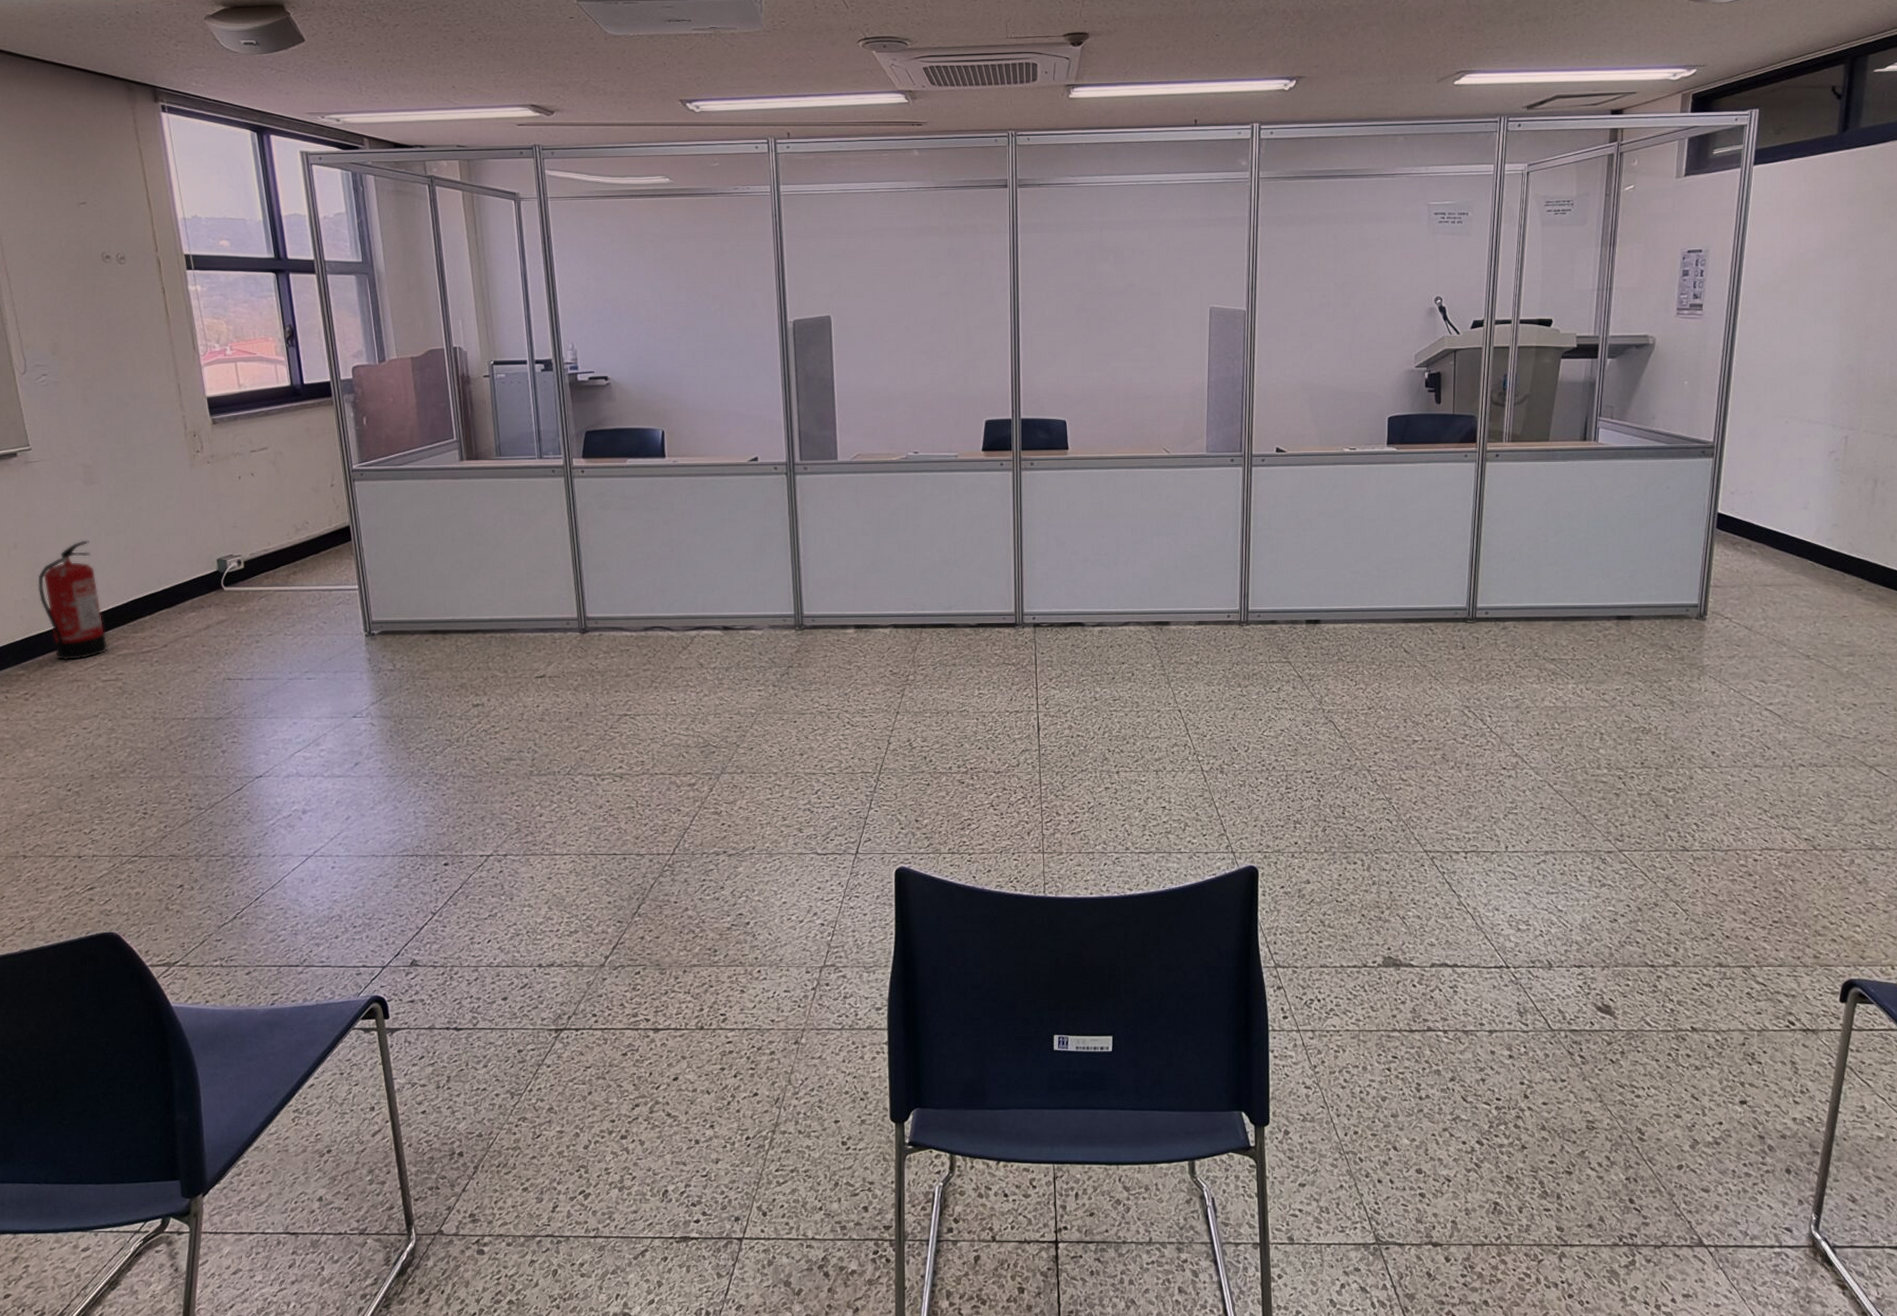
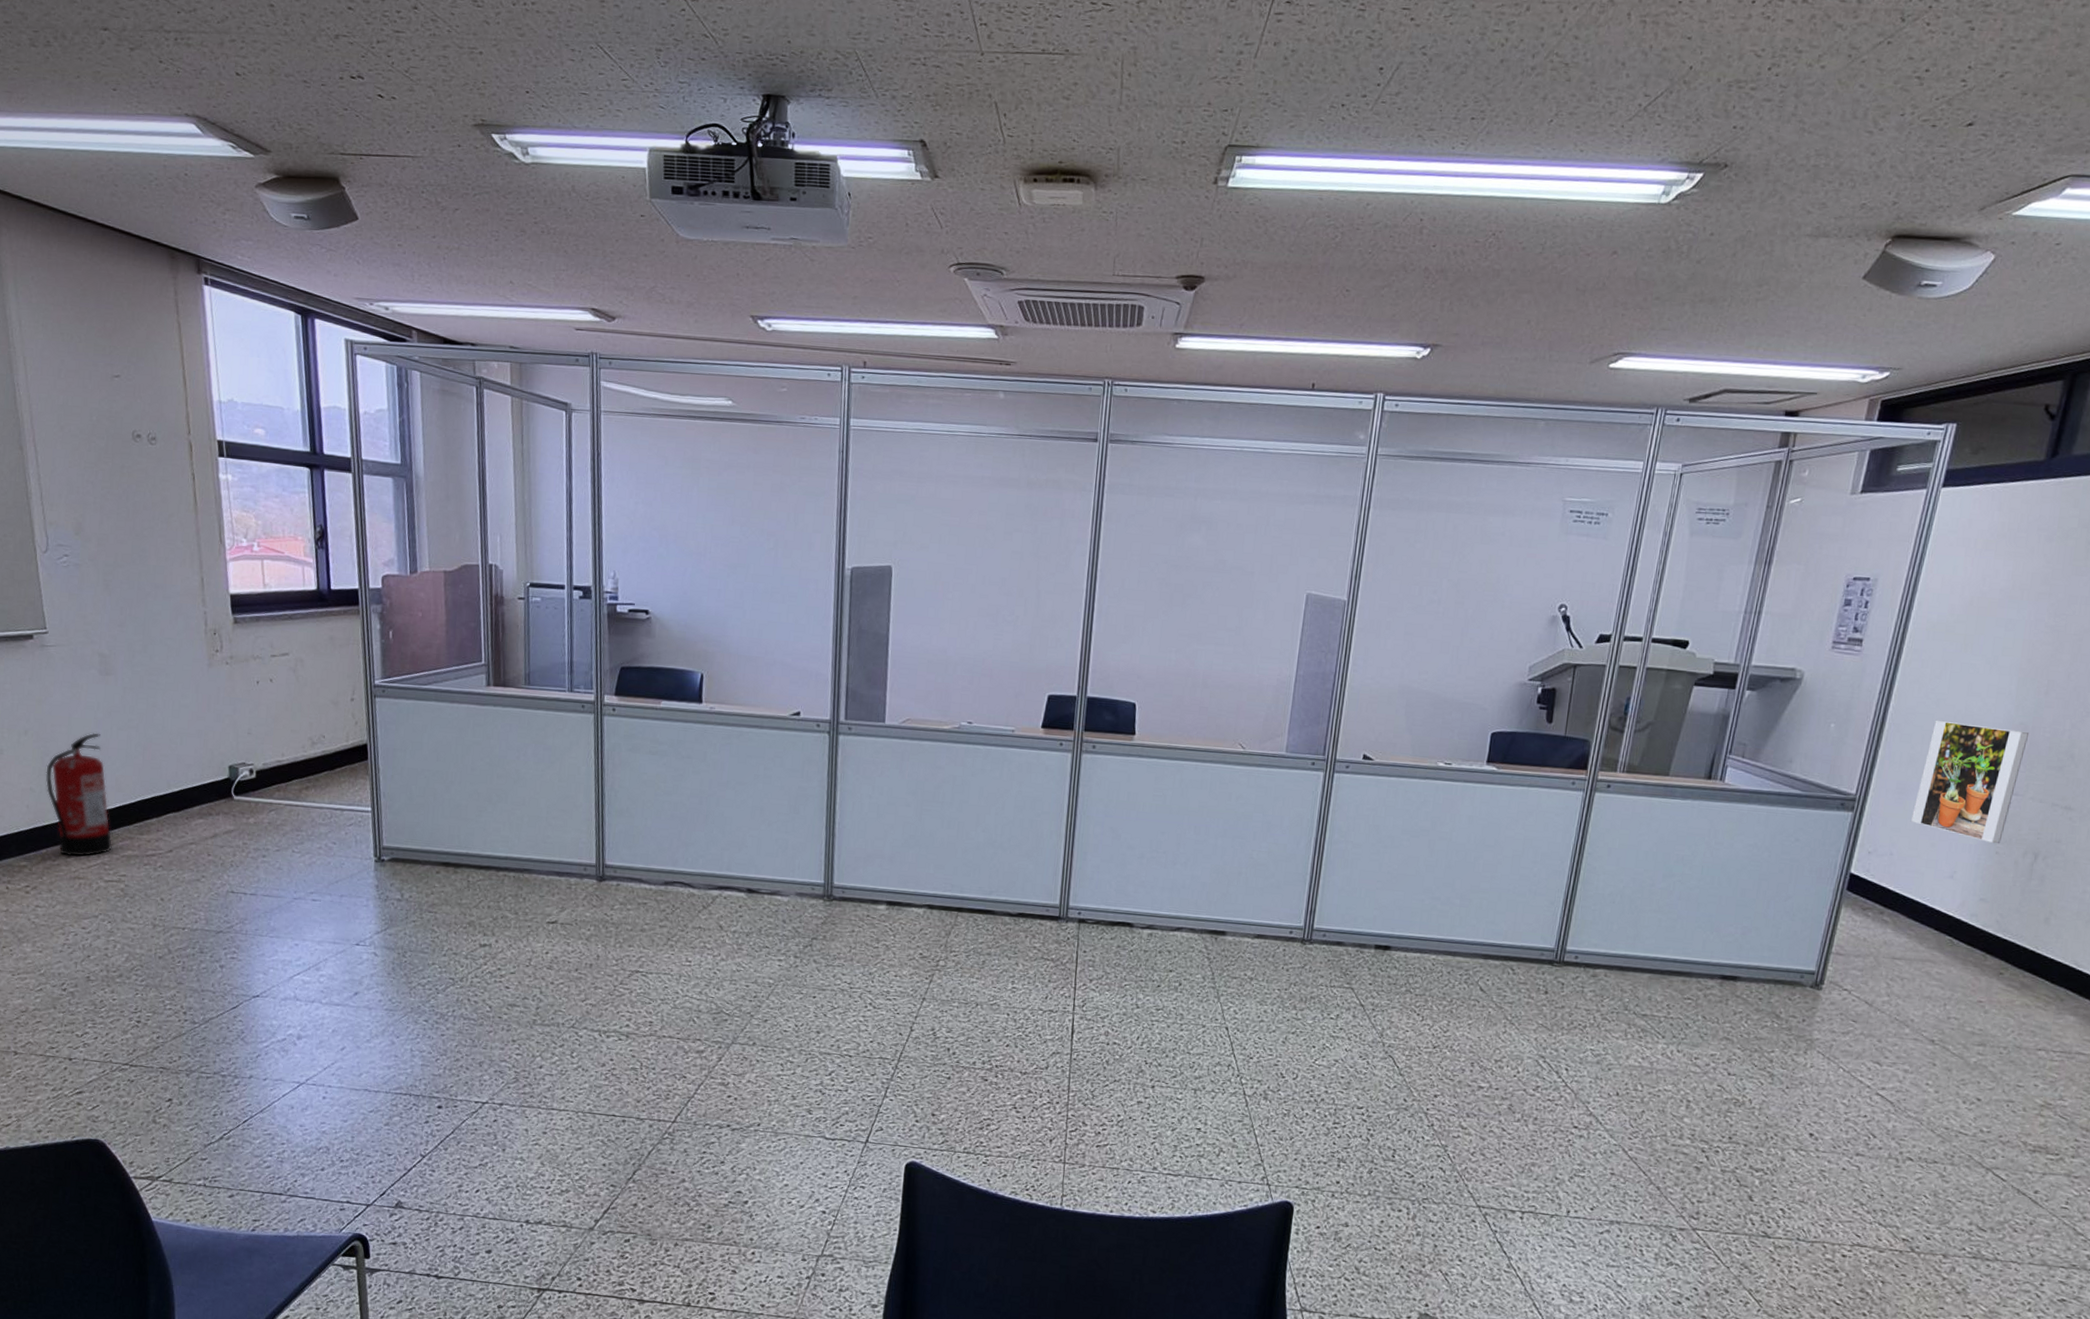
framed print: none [1764,369,1856,474] -> present [1910,720,2030,844]

